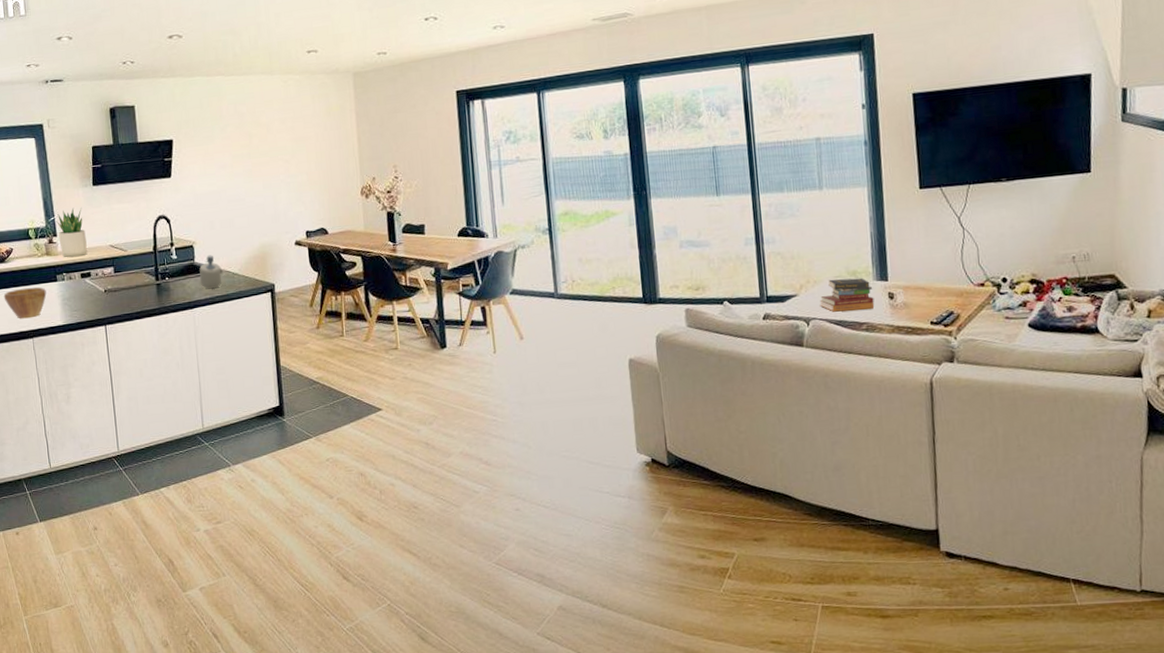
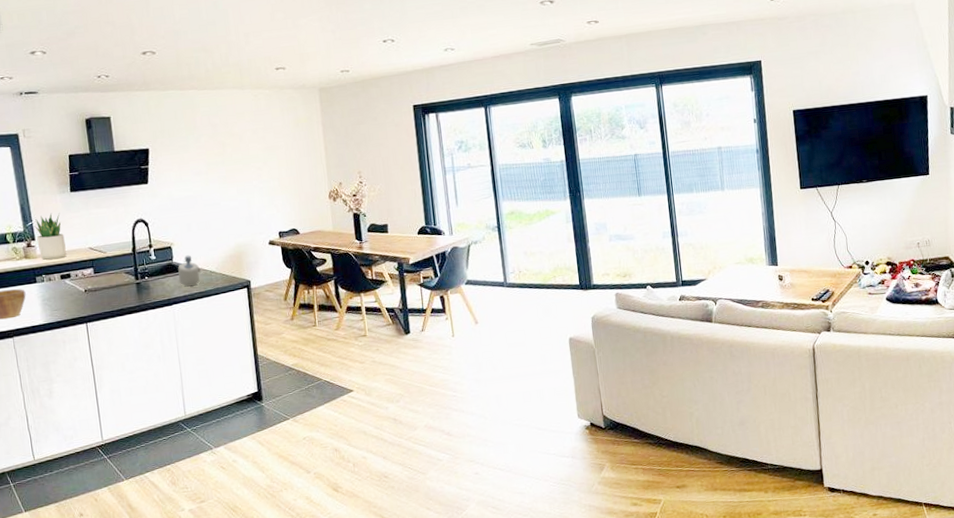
books: present [819,277,875,312] -> none [724,263,768,293]

